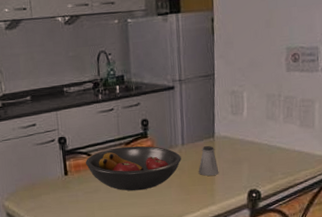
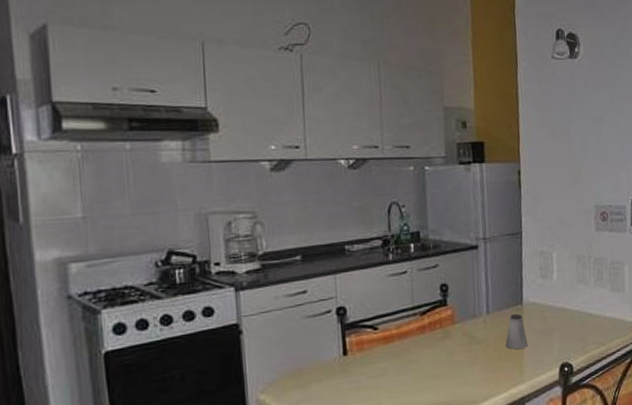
fruit bowl: present [86,145,181,191] -> none [371,315,486,372]

